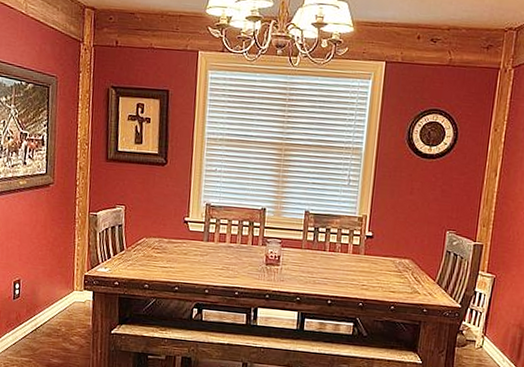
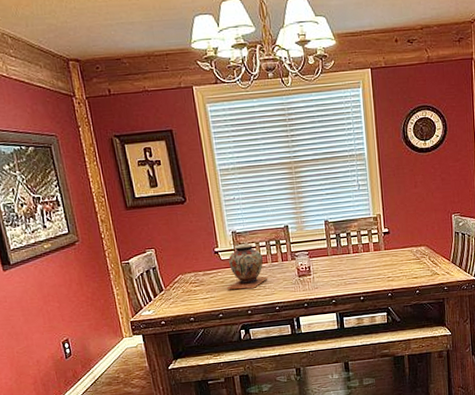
decorative vase: none [189,218,234,267] -> present [227,243,268,290]

